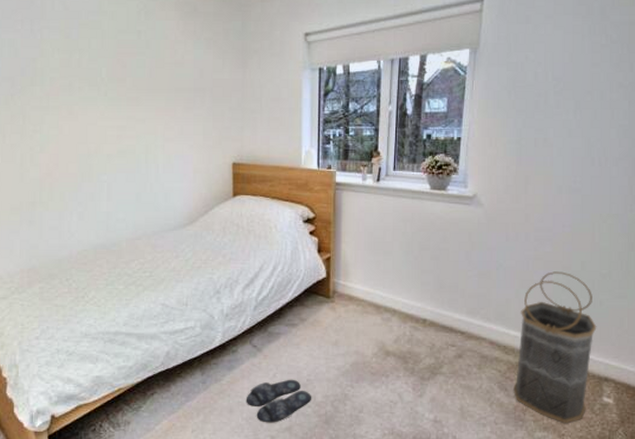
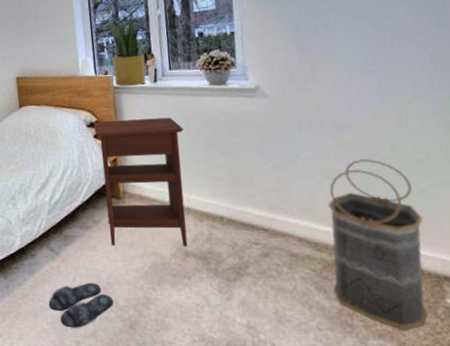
nightstand: none [311,217,400,347] -> present [94,117,188,247]
planter: none [336,108,375,184] -> present [107,15,147,87]

